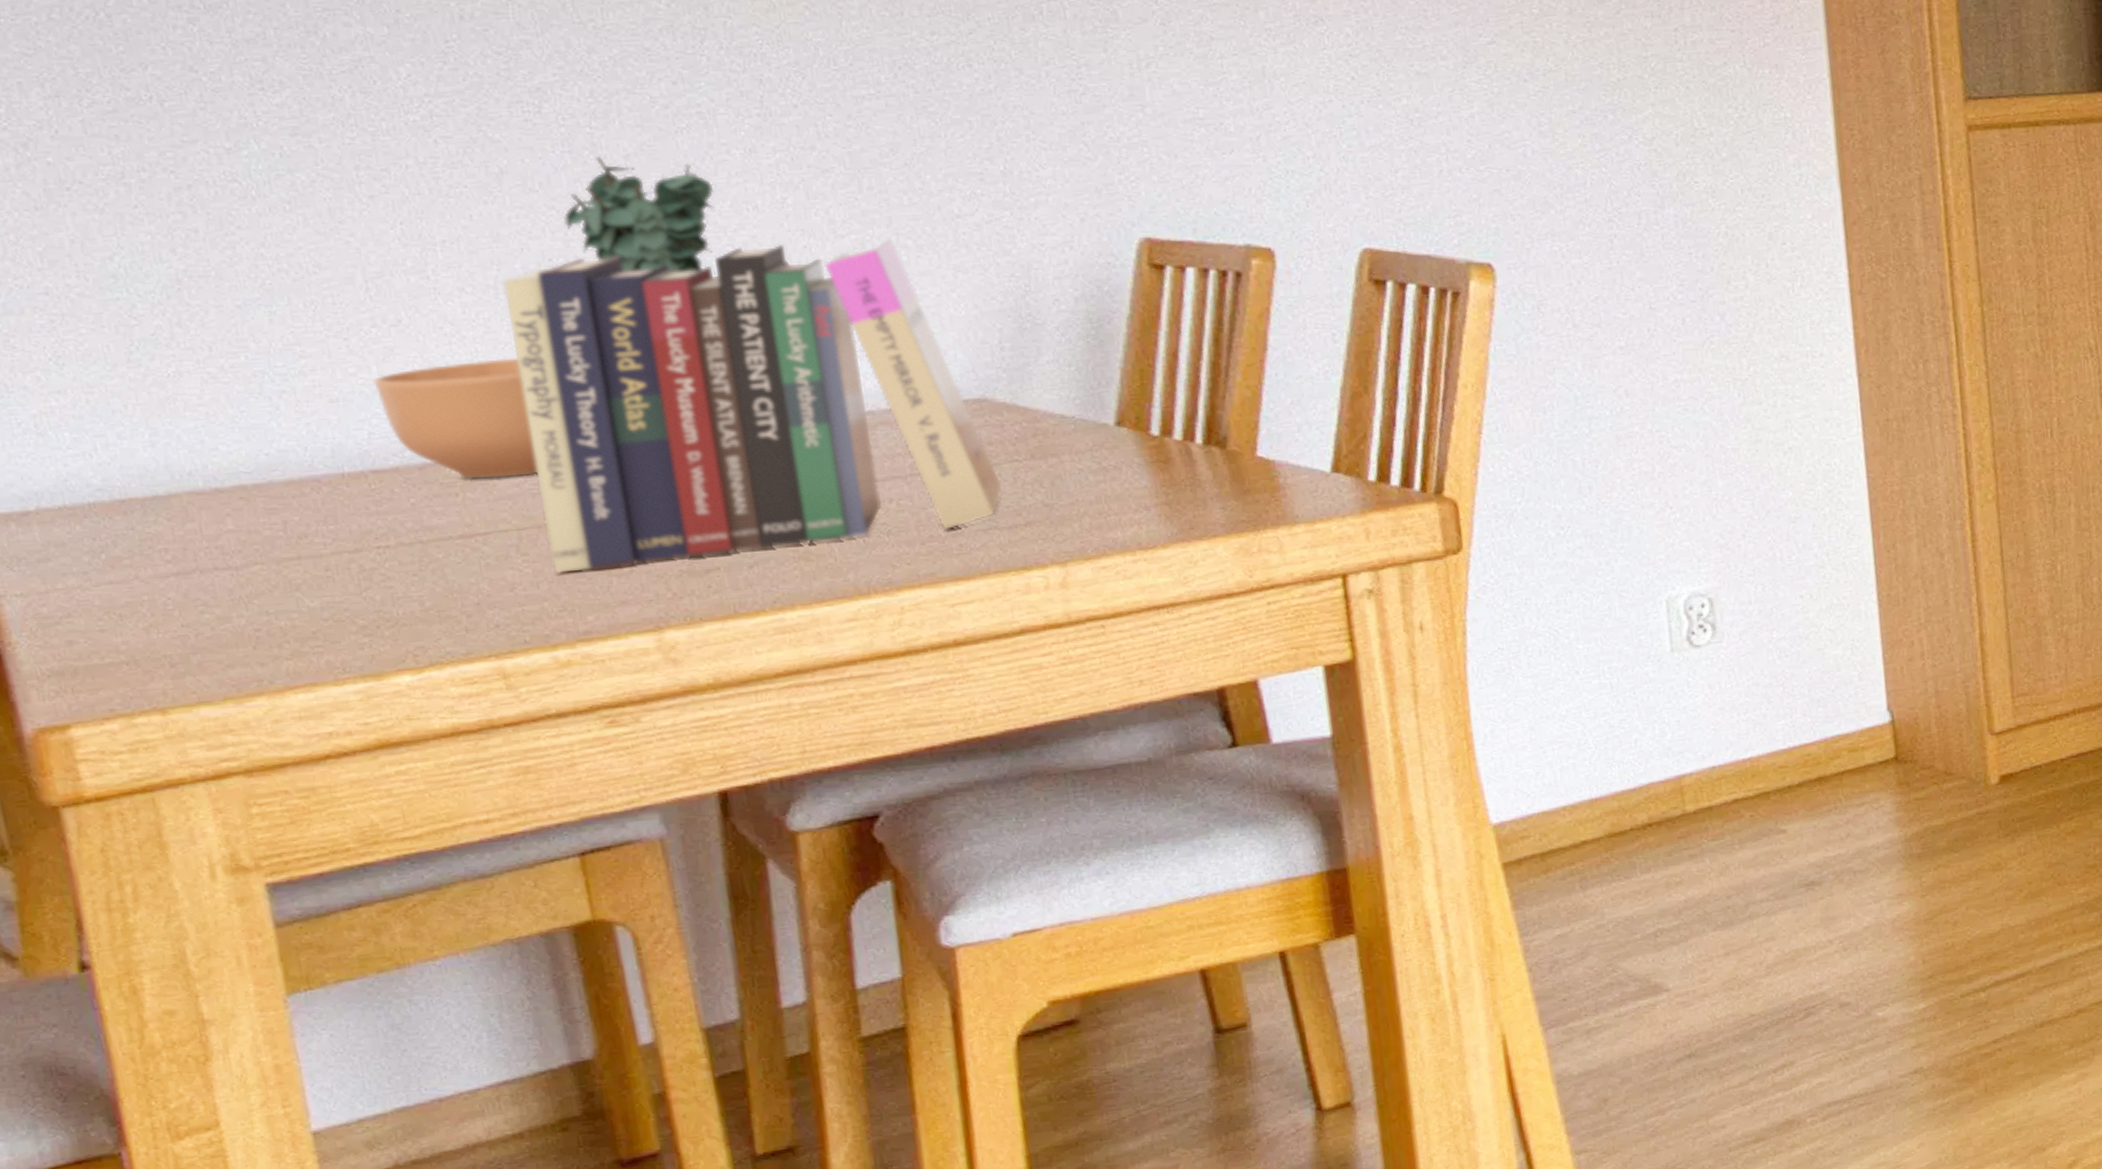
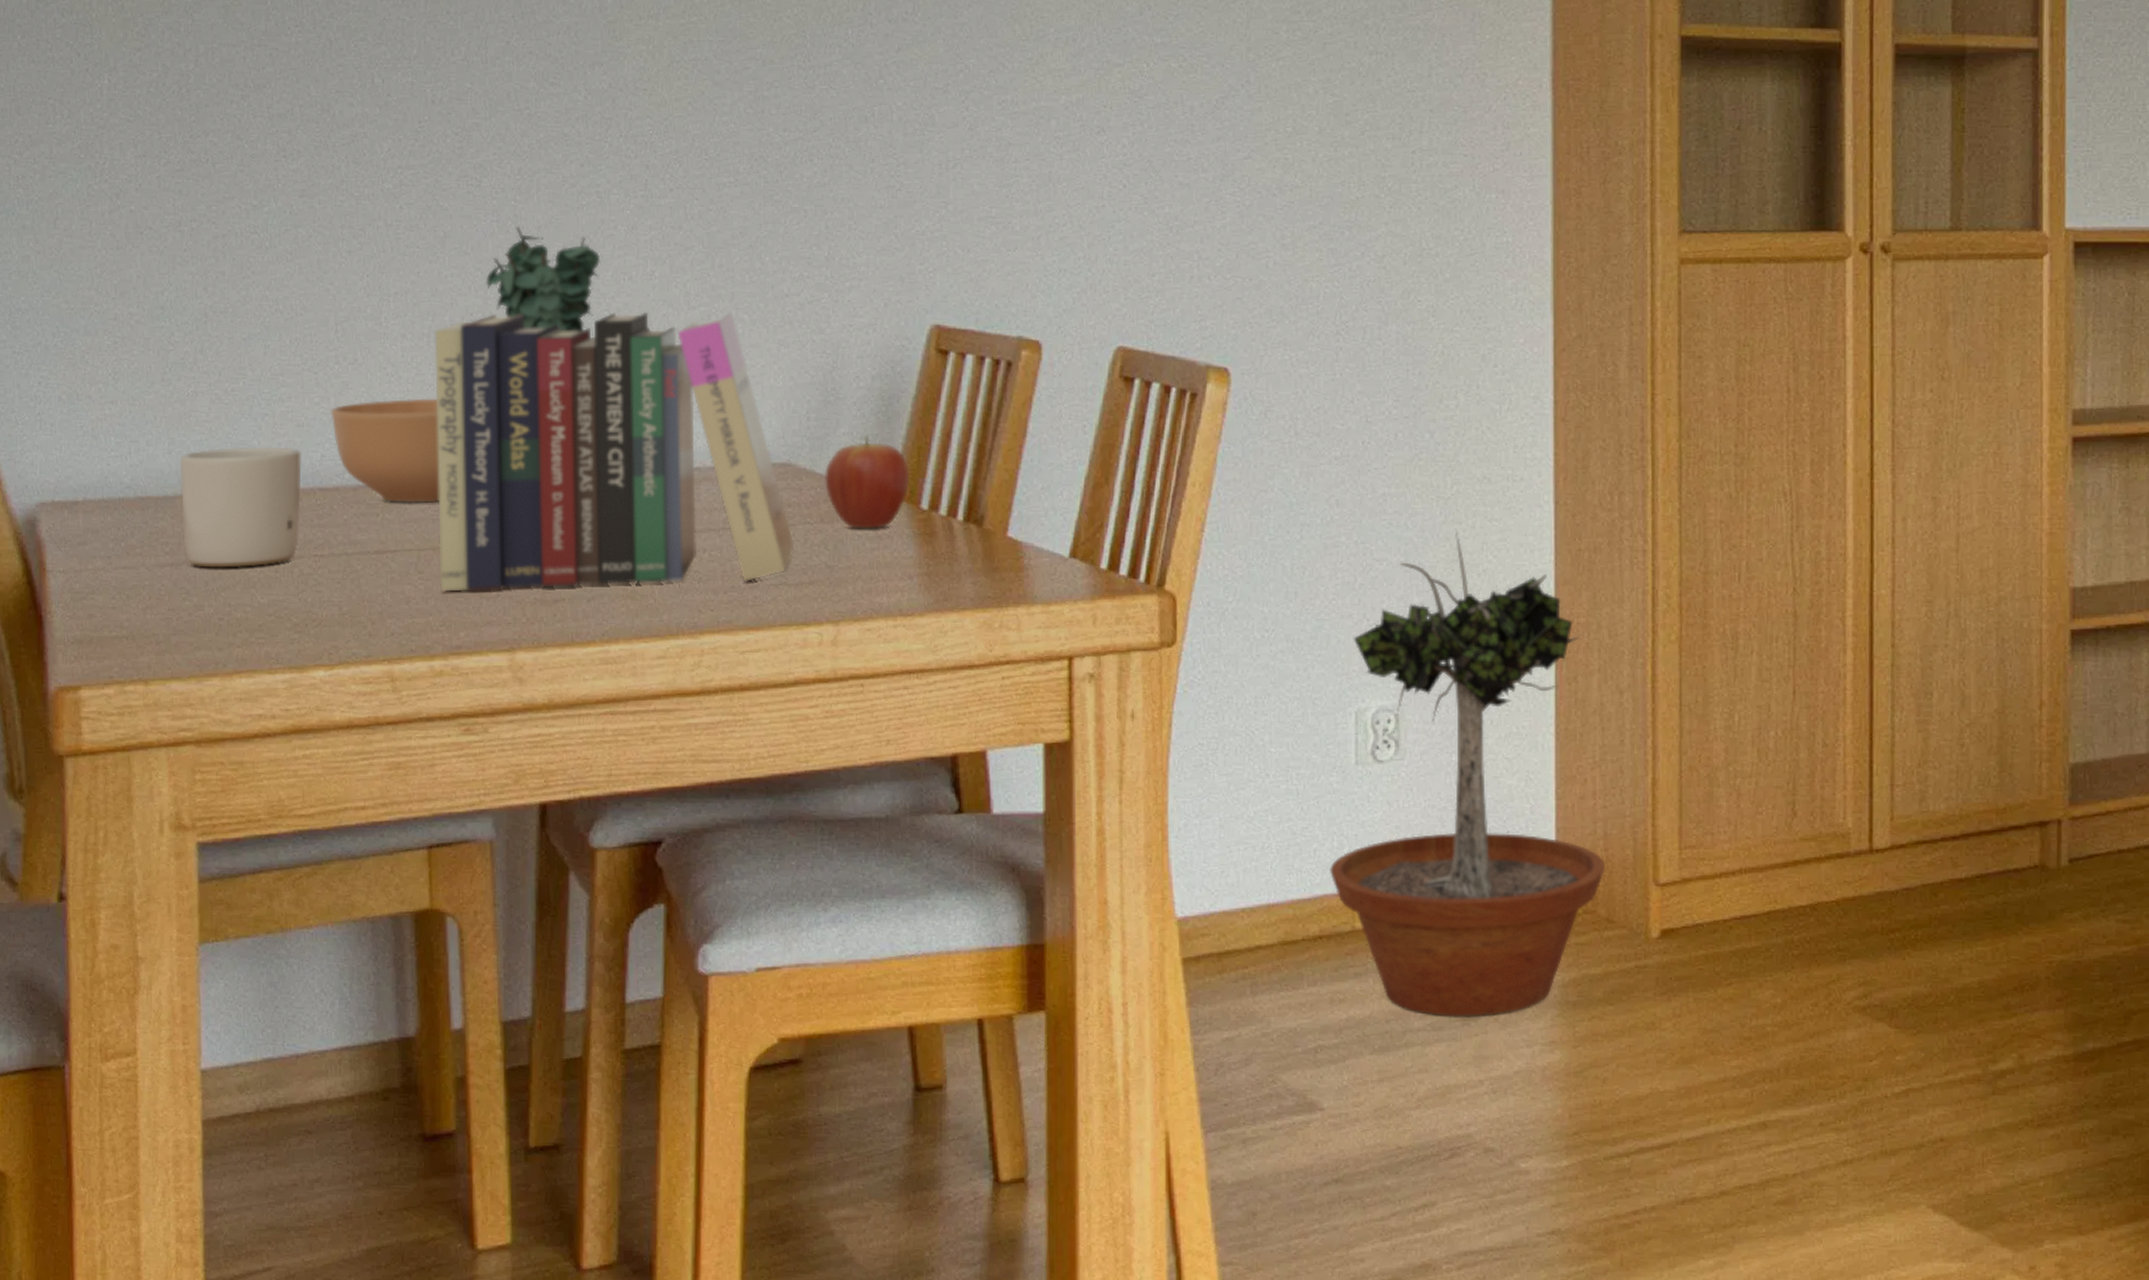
mug: none [169,426,352,573] -> present [180,446,302,568]
fruit: none [1028,362,1135,463] -> present [823,436,910,529]
potted tree: none [1653,410,1939,885] -> present [1330,530,1605,1017]

